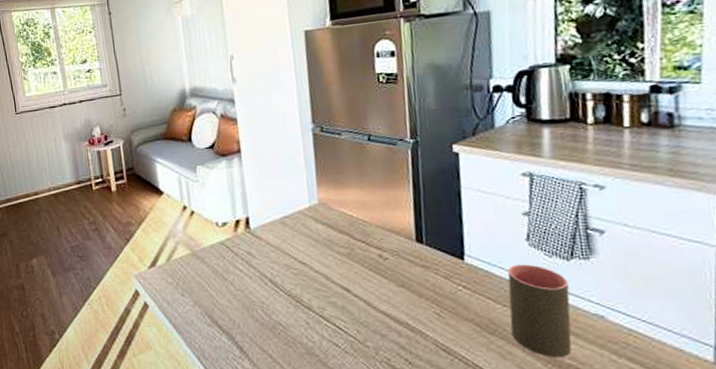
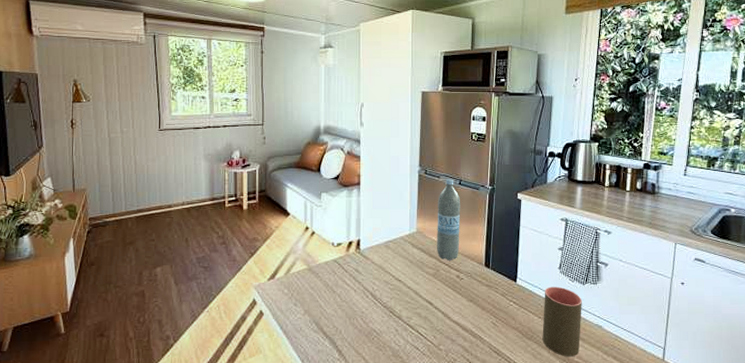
water bottle: none [341,135,378,237] -> present [437,179,461,260]

